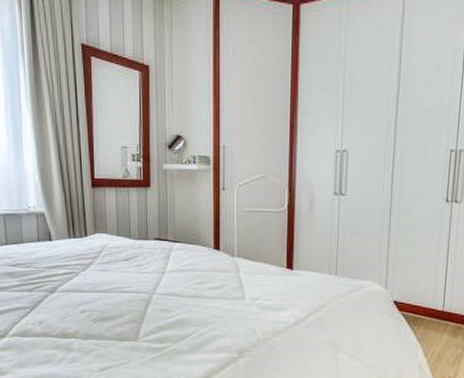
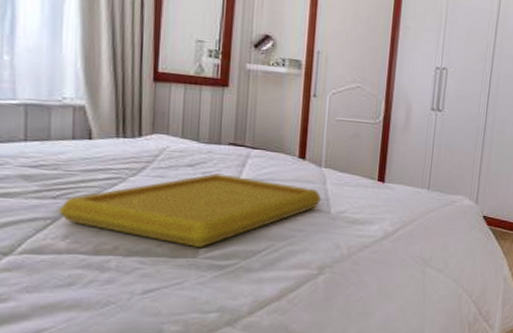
serving tray: none [33,265,237,333] -> present [58,172,322,248]

